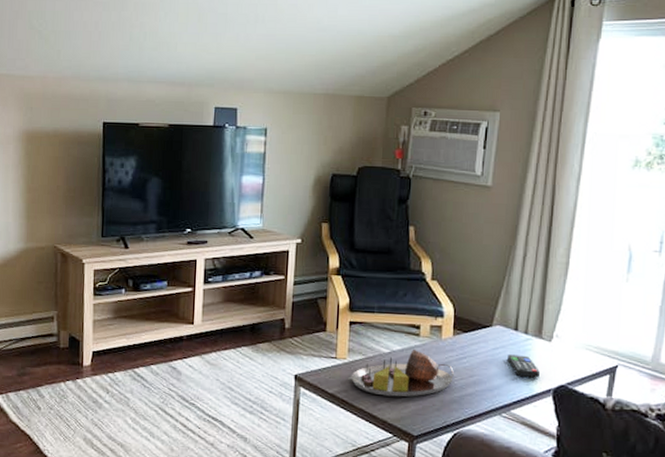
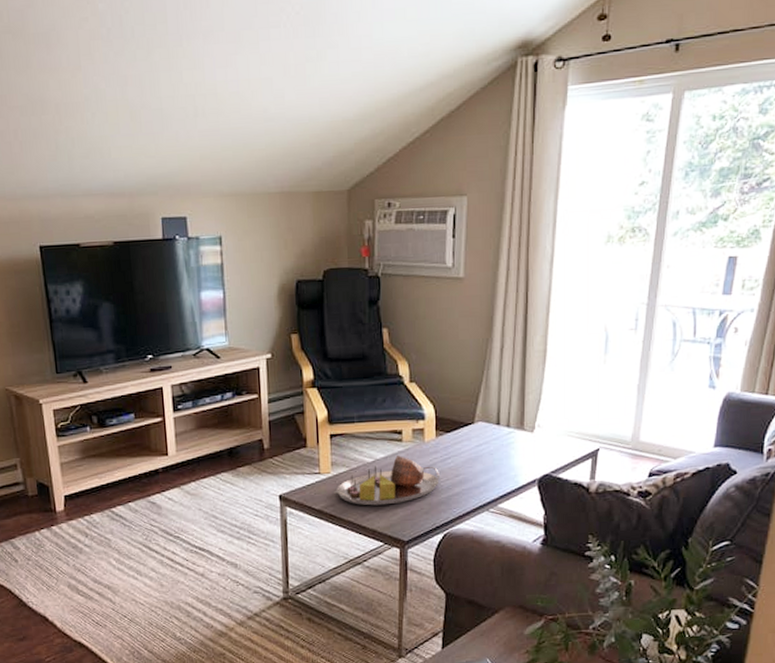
remote control: present [508,354,540,378] -> none [492,449,524,471]

